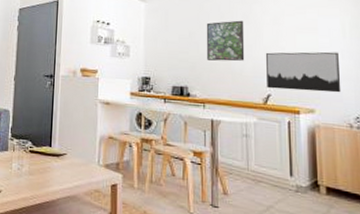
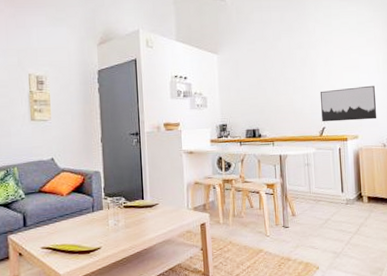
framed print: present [206,20,245,62] -> none [271,64,304,103]

